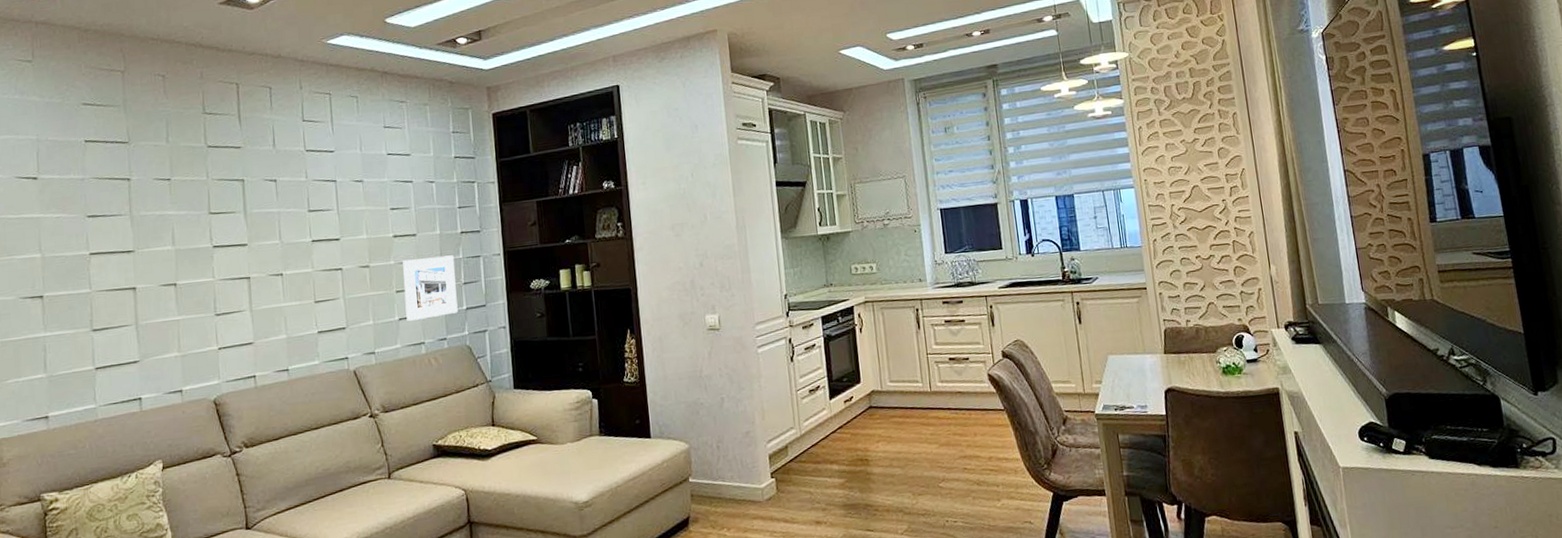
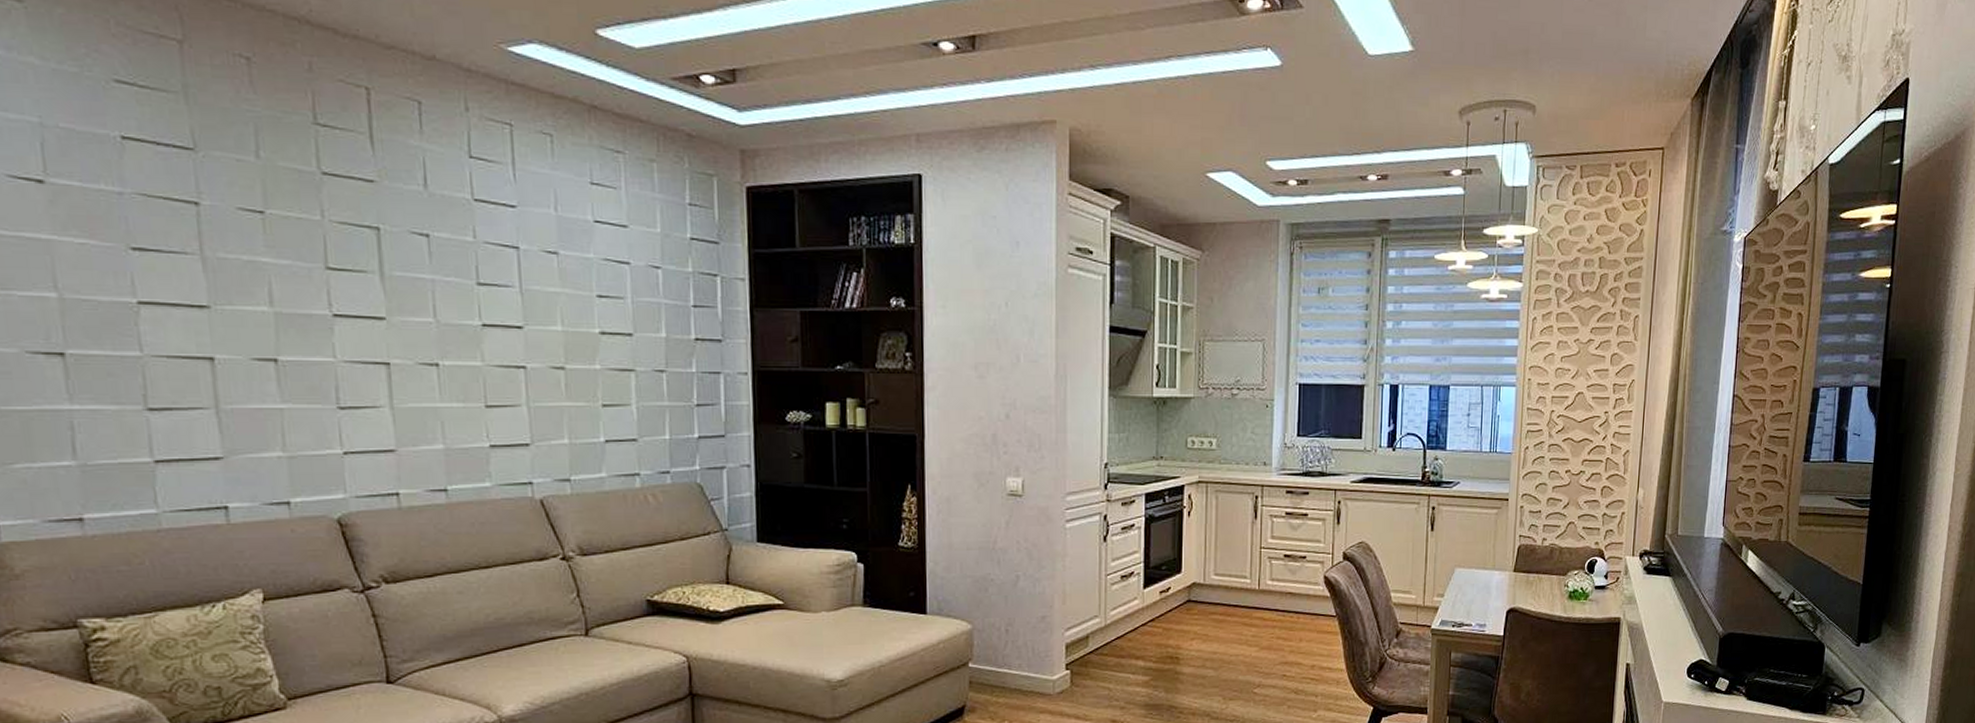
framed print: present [403,255,458,321] -> none [612,366,687,445]

